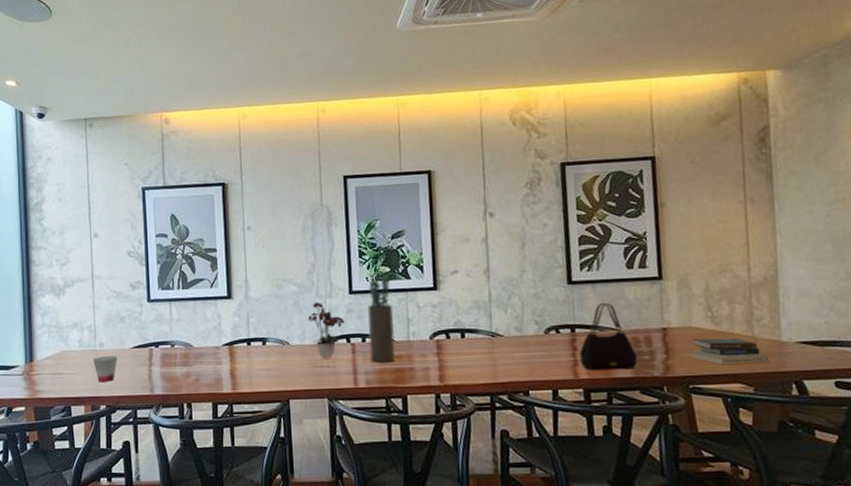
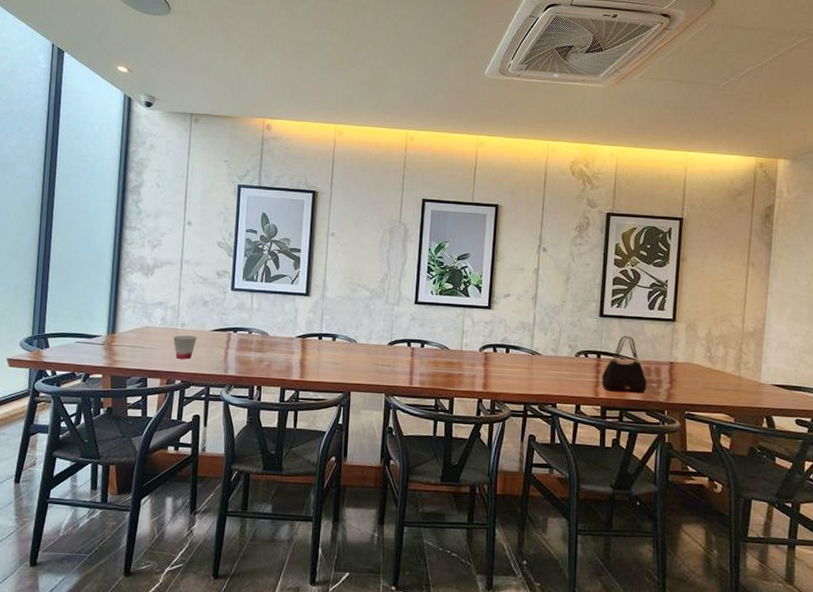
flower arrangement: present [308,302,345,360] -> none [376,307,408,359]
vase: present [368,266,395,363] -> none [426,283,453,368]
books: present [690,338,770,365] -> none [689,373,749,400]

